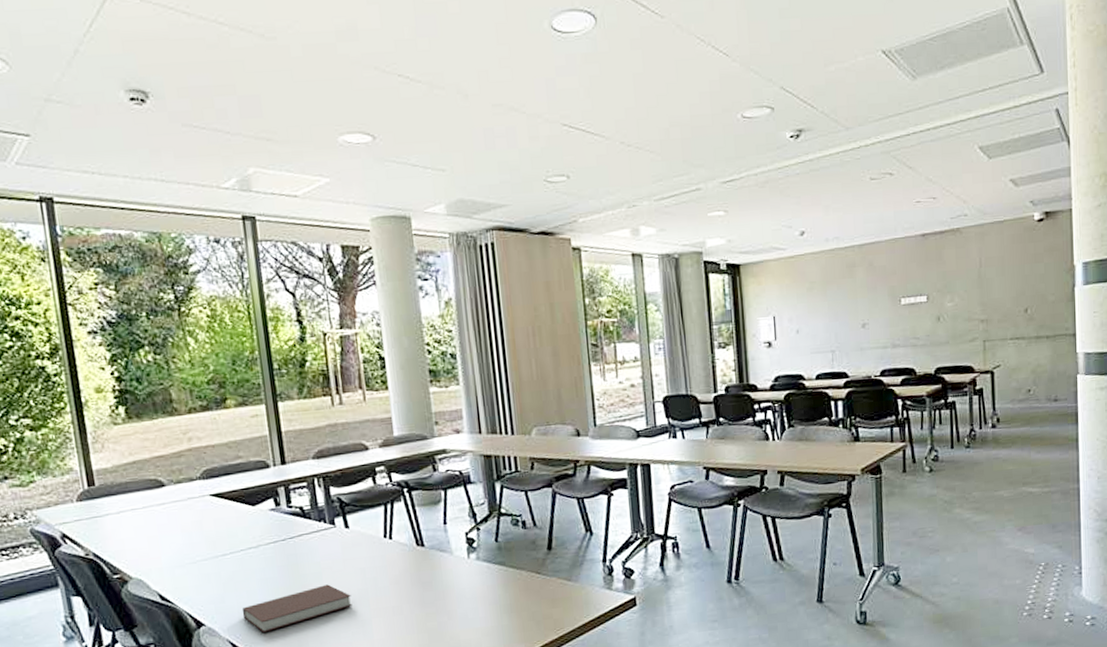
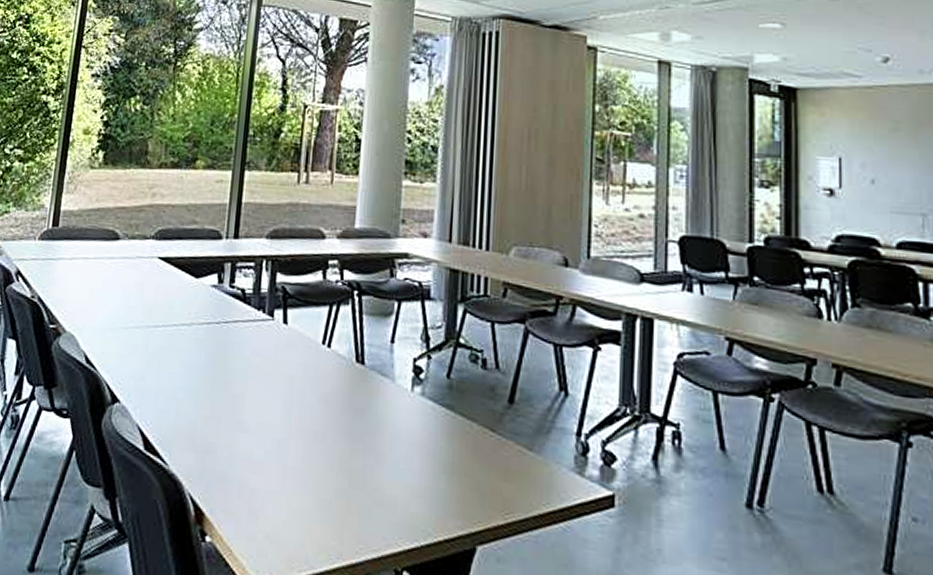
notebook: present [242,584,352,633] -> none [158,385,274,427]

